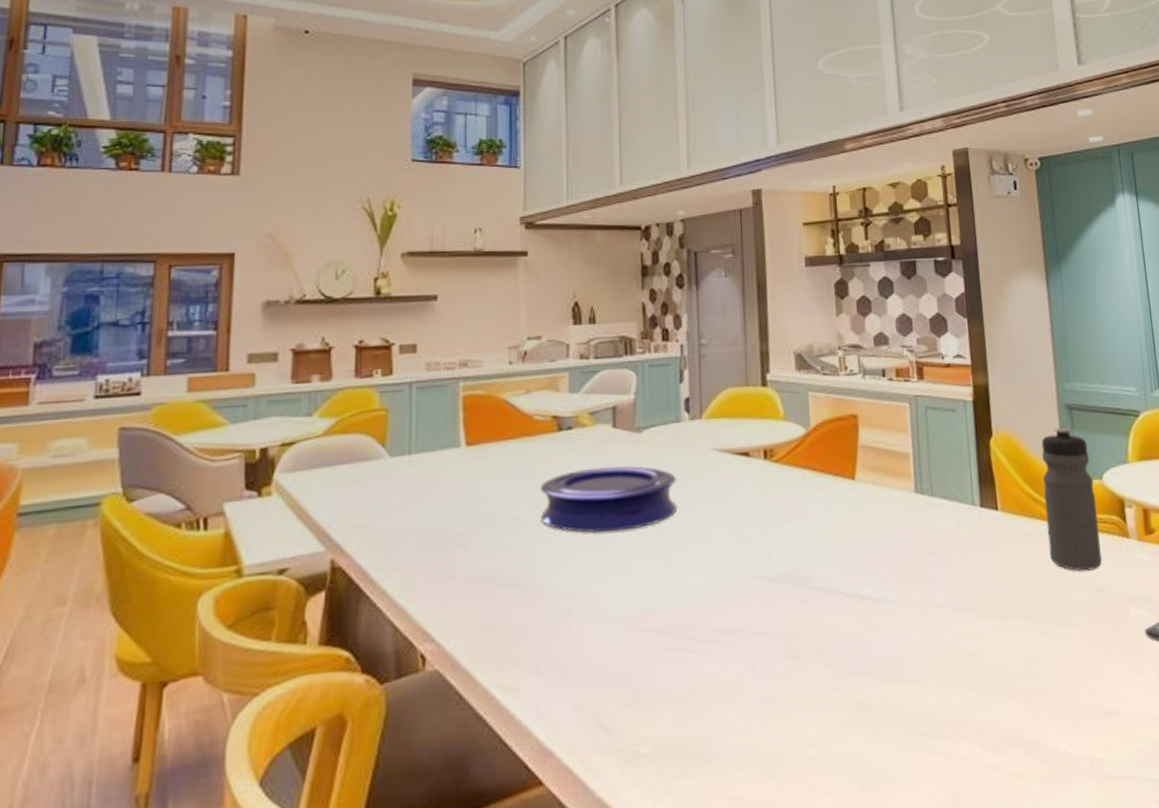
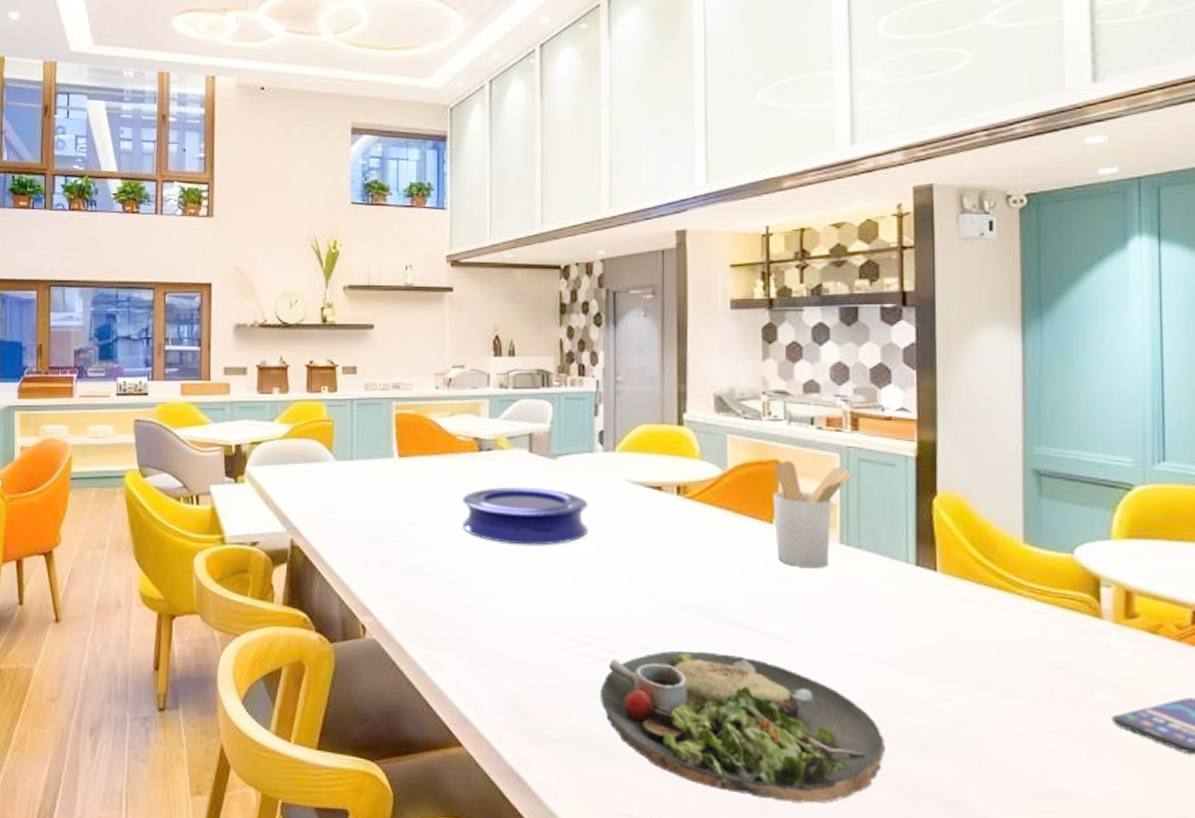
dinner plate: none [695,624,968,777] -> present [600,650,885,803]
utensil holder: none [853,413,923,522] -> present [773,460,854,569]
water bottle: present [1041,427,1102,571] -> none [995,493,1063,646]

